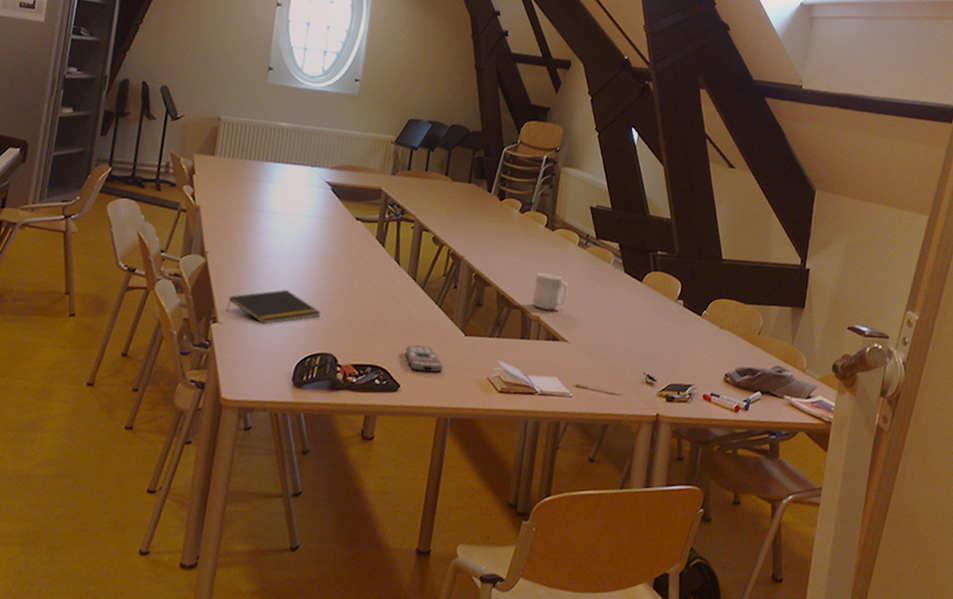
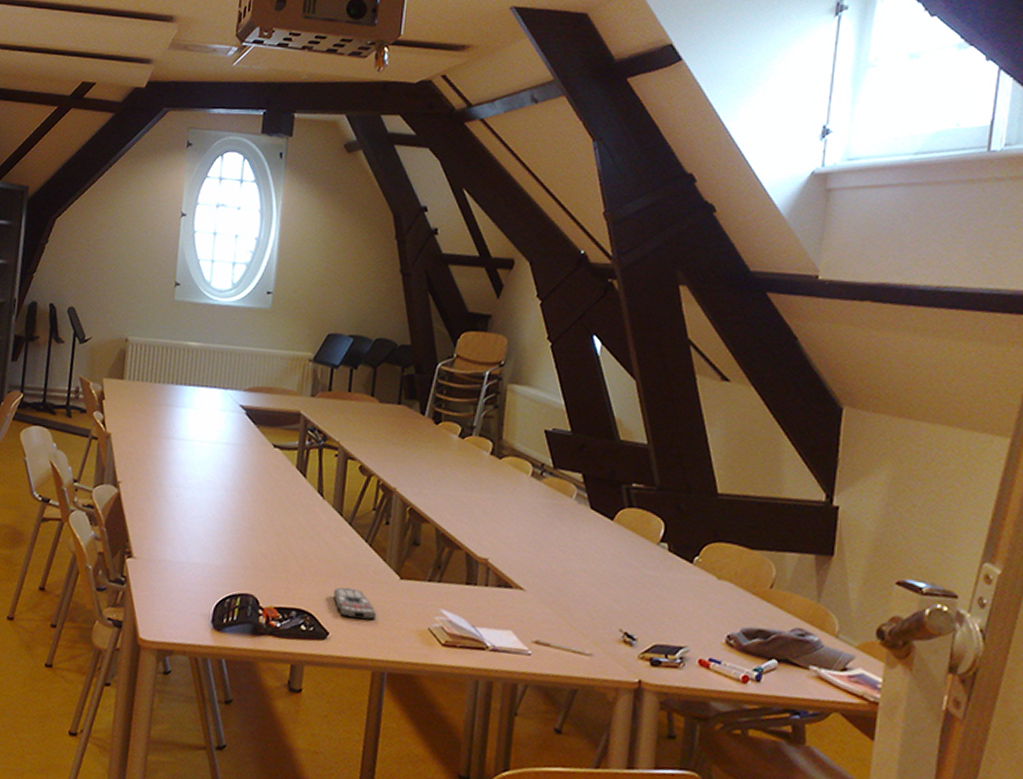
notepad: present [226,289,321,325] -> none [140,523,240,561]
mug: present [532,272,569,310] -> none [479,507,522,552]

